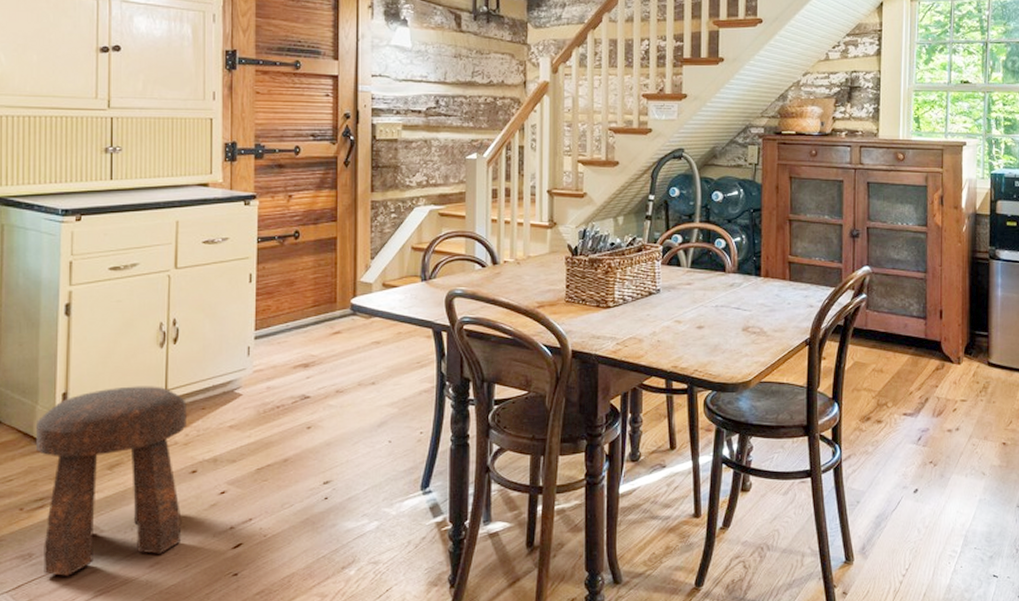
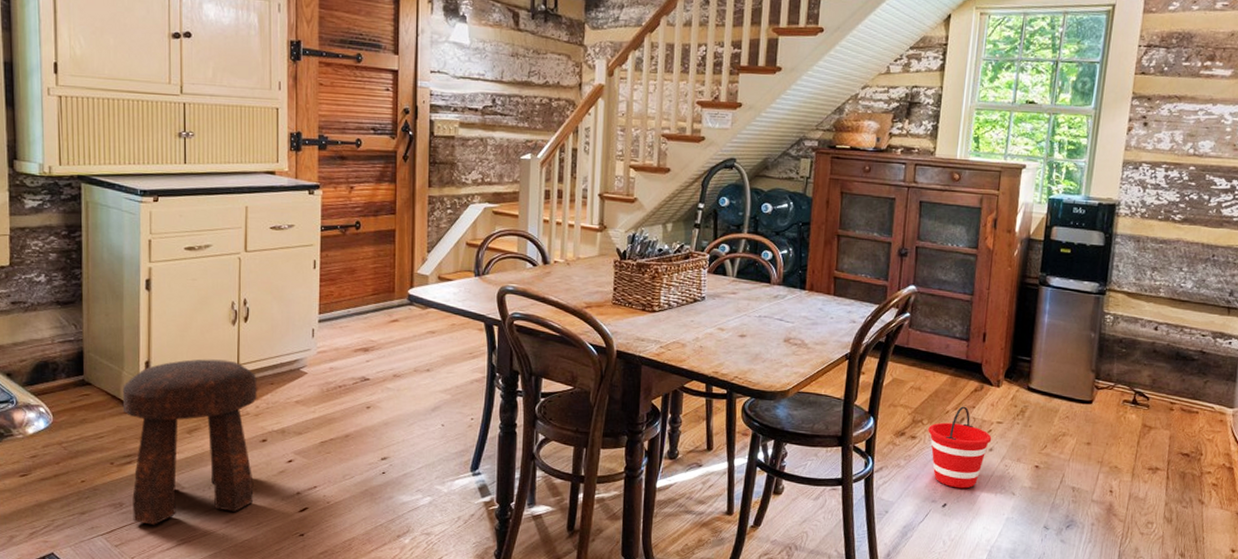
bucket: none [893,386,957,472] -> present [928,406,992,489]

